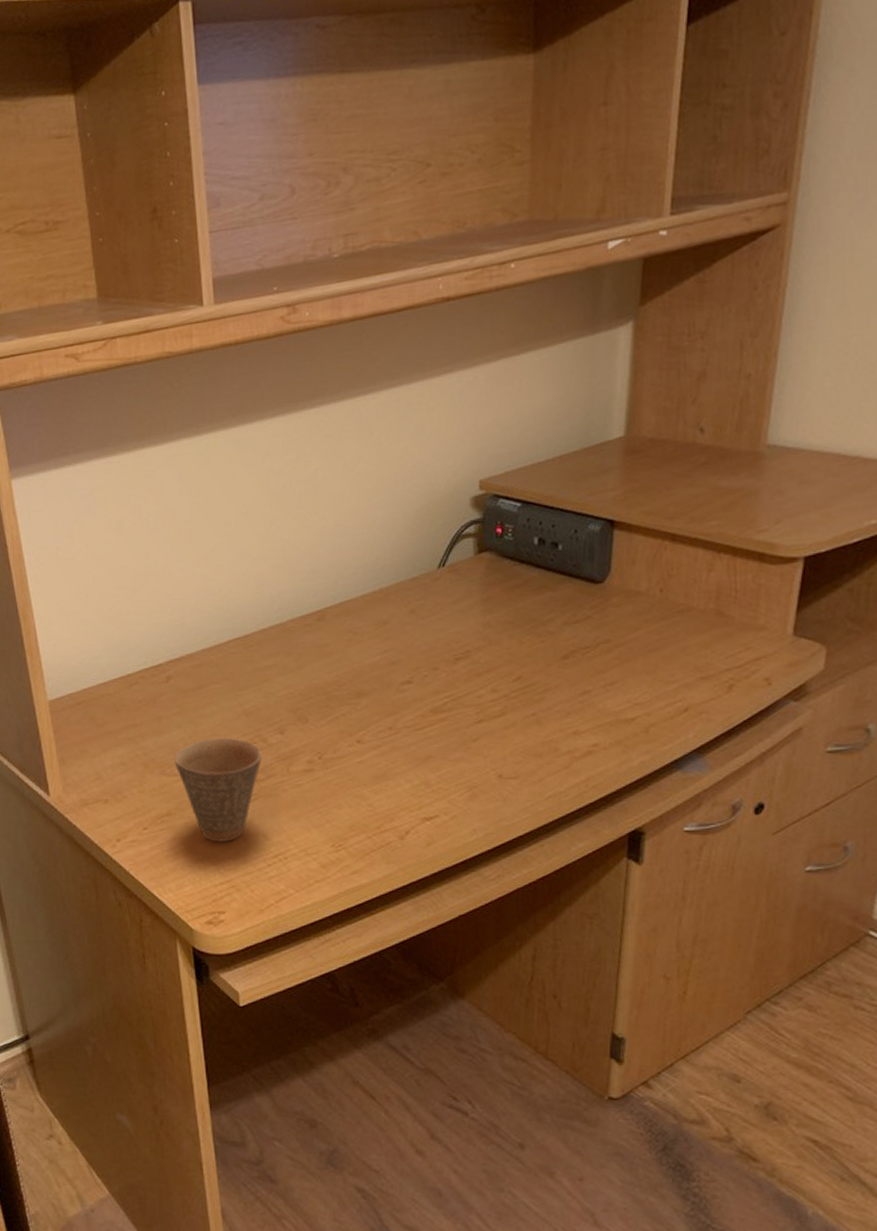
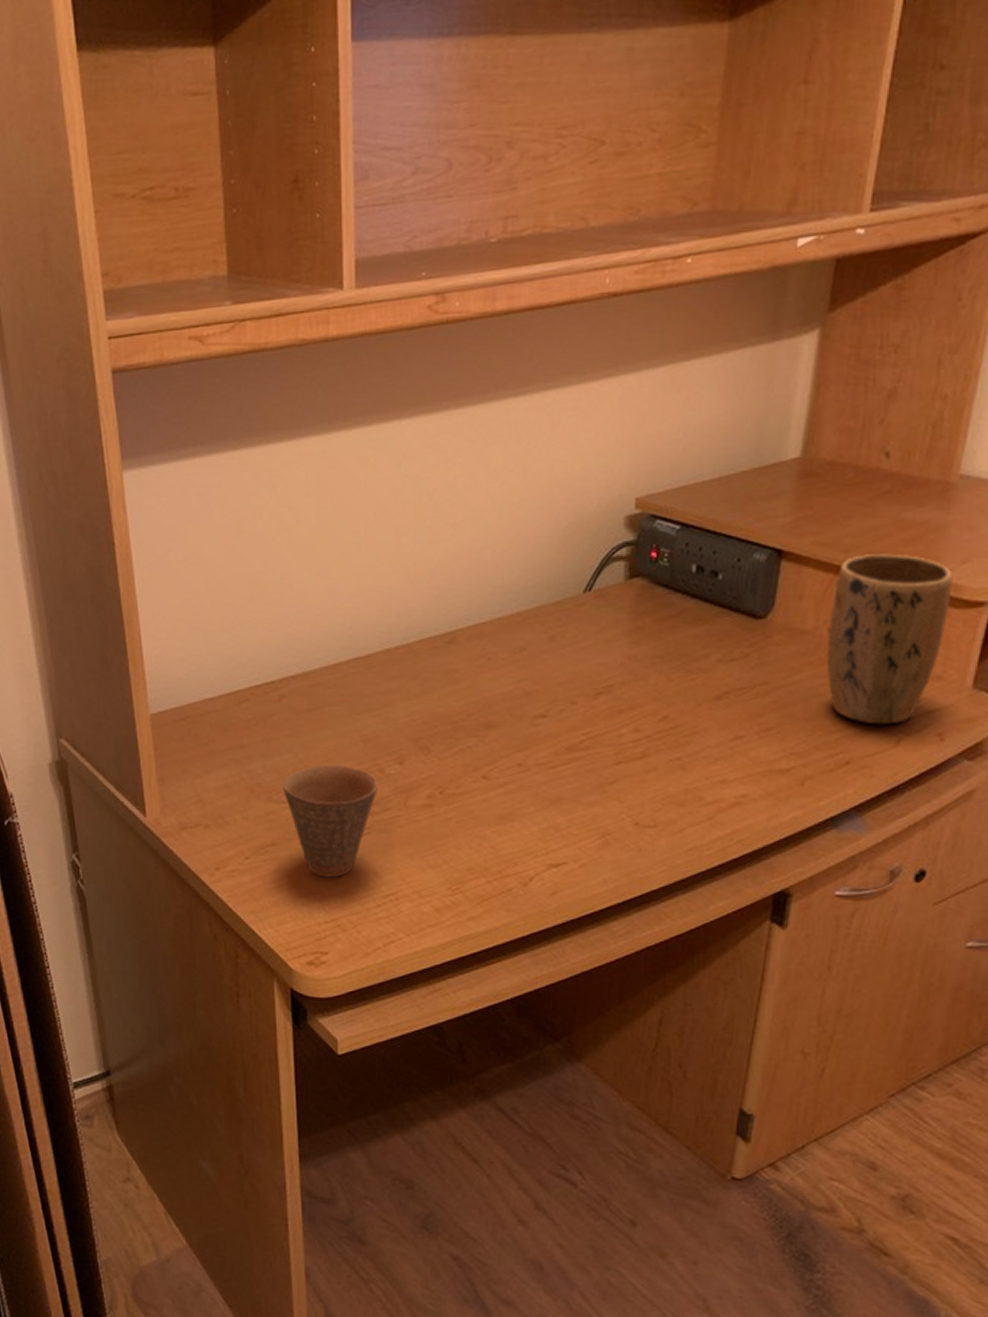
plant pot: none [660,518,769,674] -> present [826,554,953,725]

